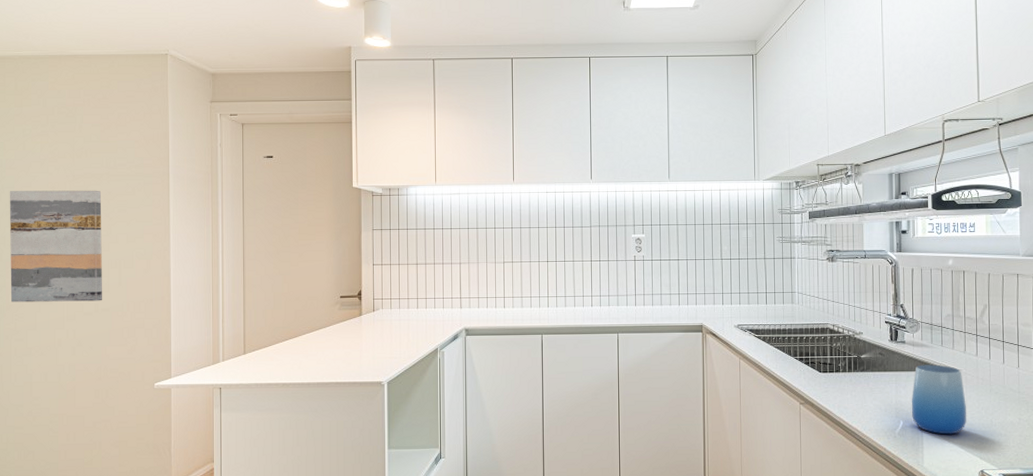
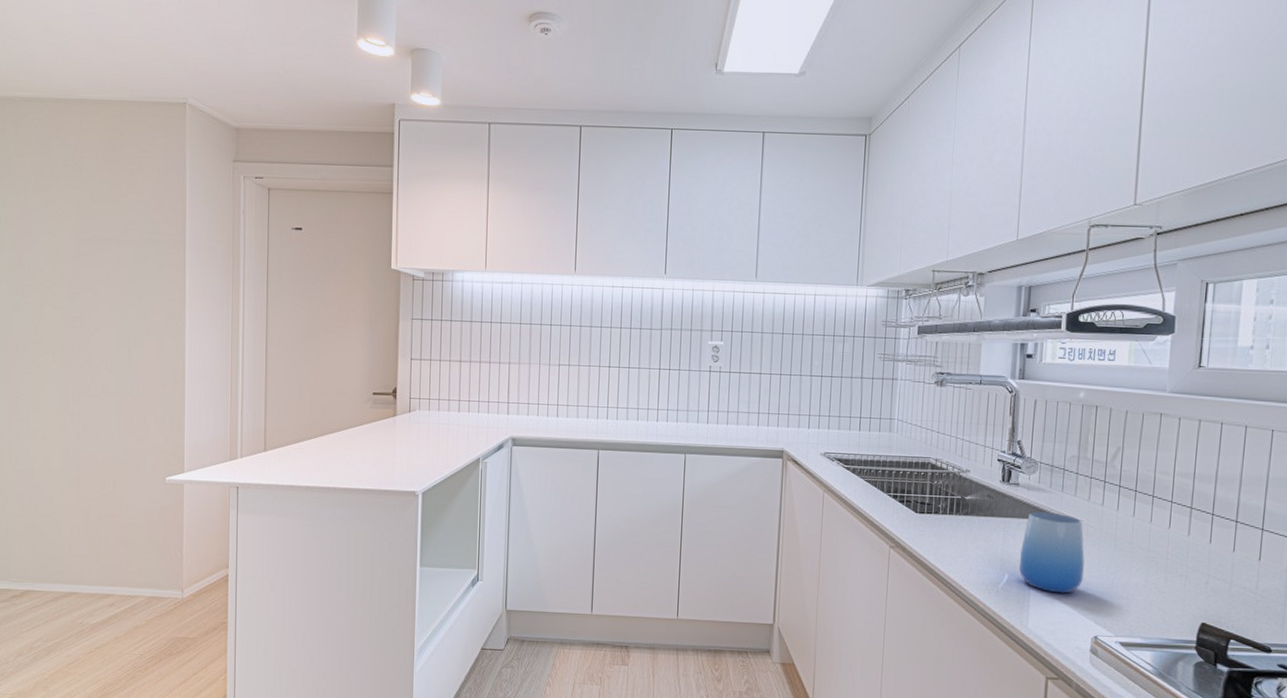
wall art: present [9,190,102,302] -> none [9,253,111,383]

